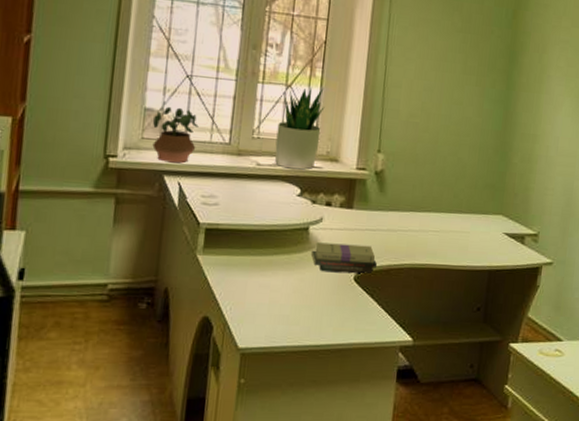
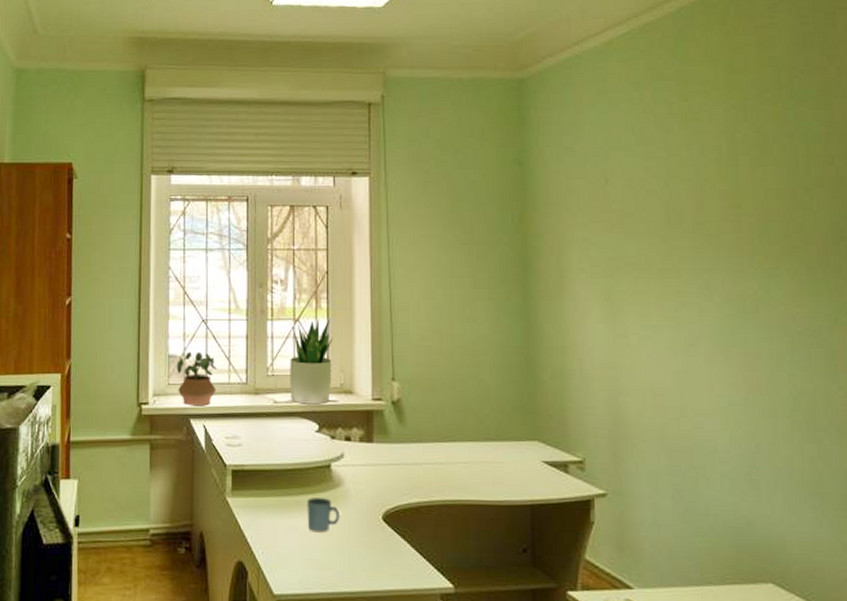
mug: none [279,258,314,292] -> present [307,498,341,534]
books: present [310,242,378,274] -> none [335,480,406,512]

